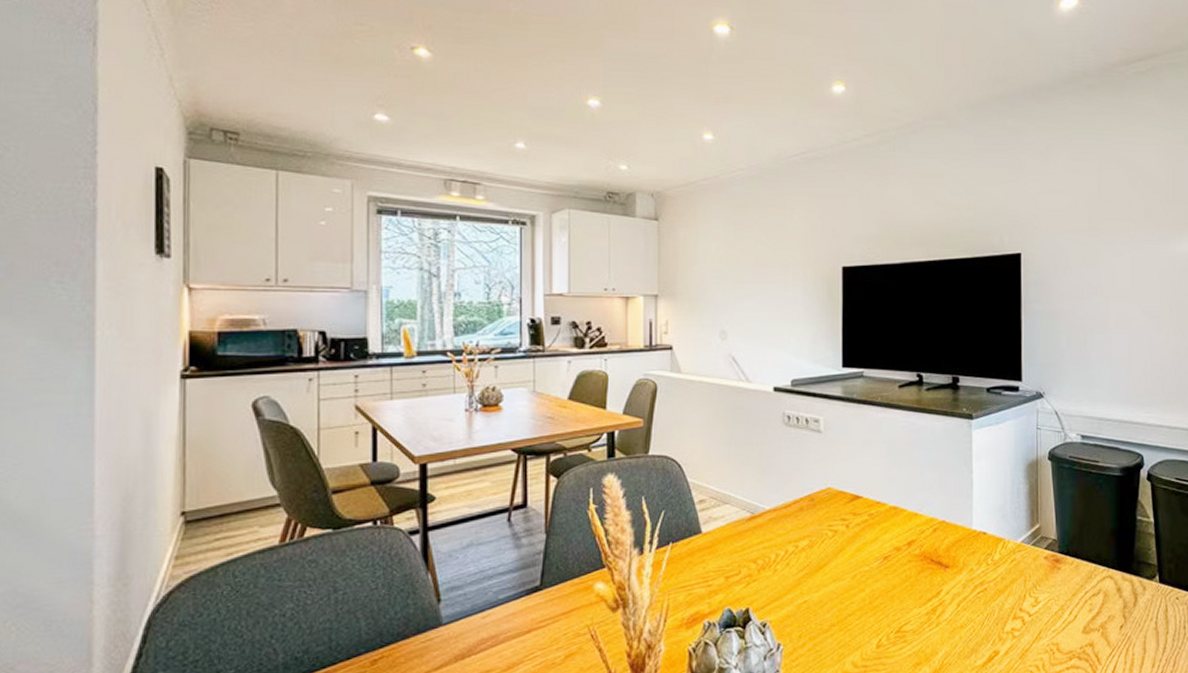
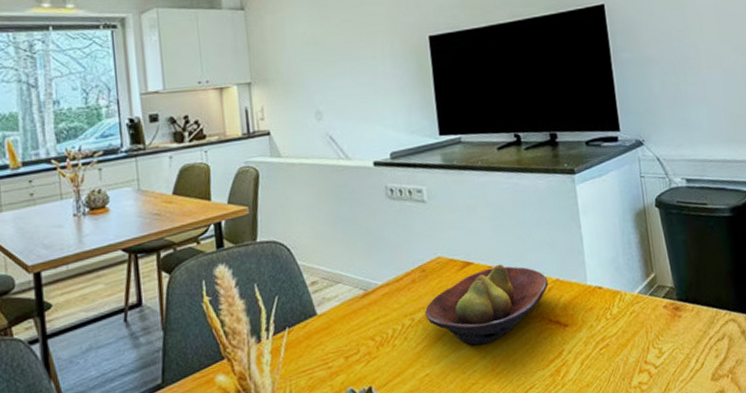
fruit bowl: none [810,500,934,578] -> present [425,264,548,345]

